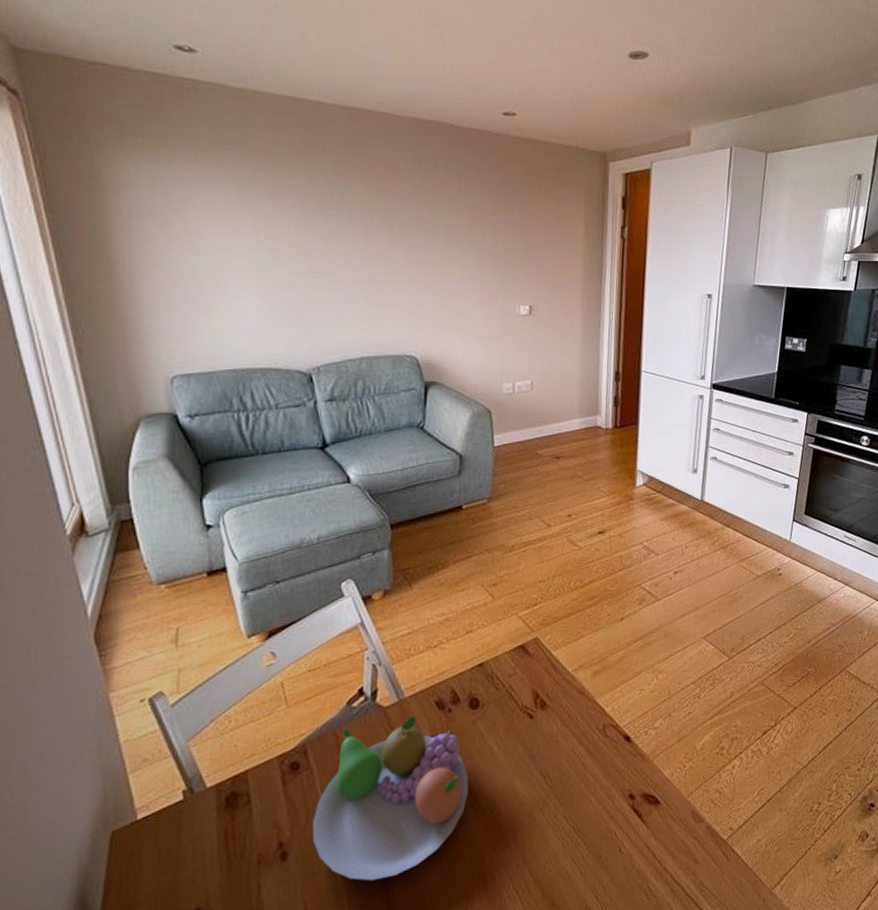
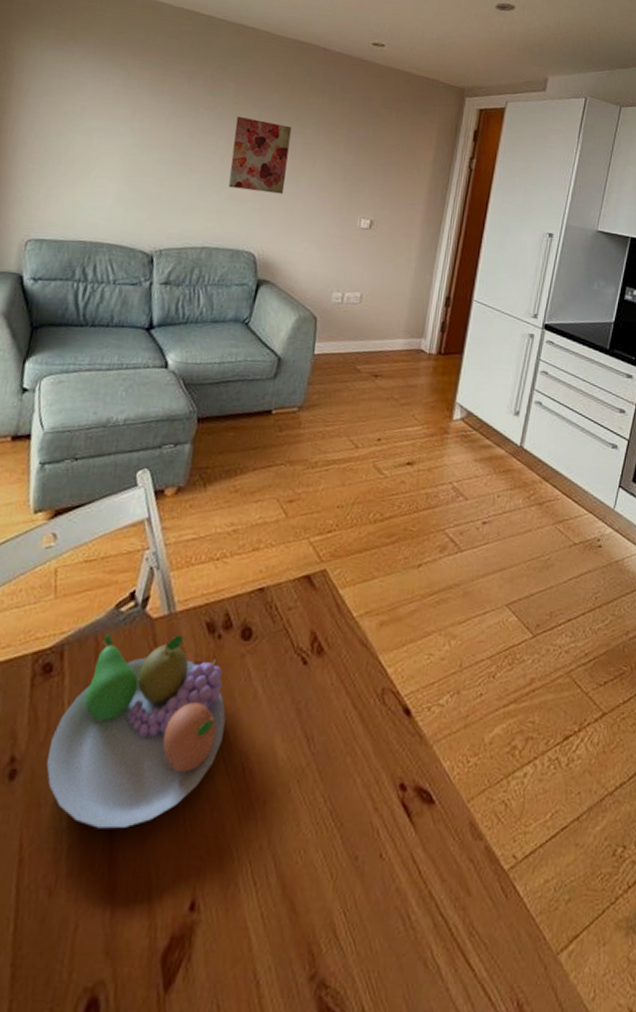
wall art: none [370,212,436,291] -> present [228,115,292,194]

